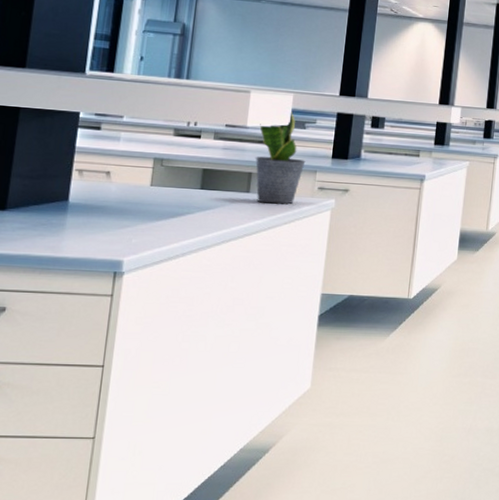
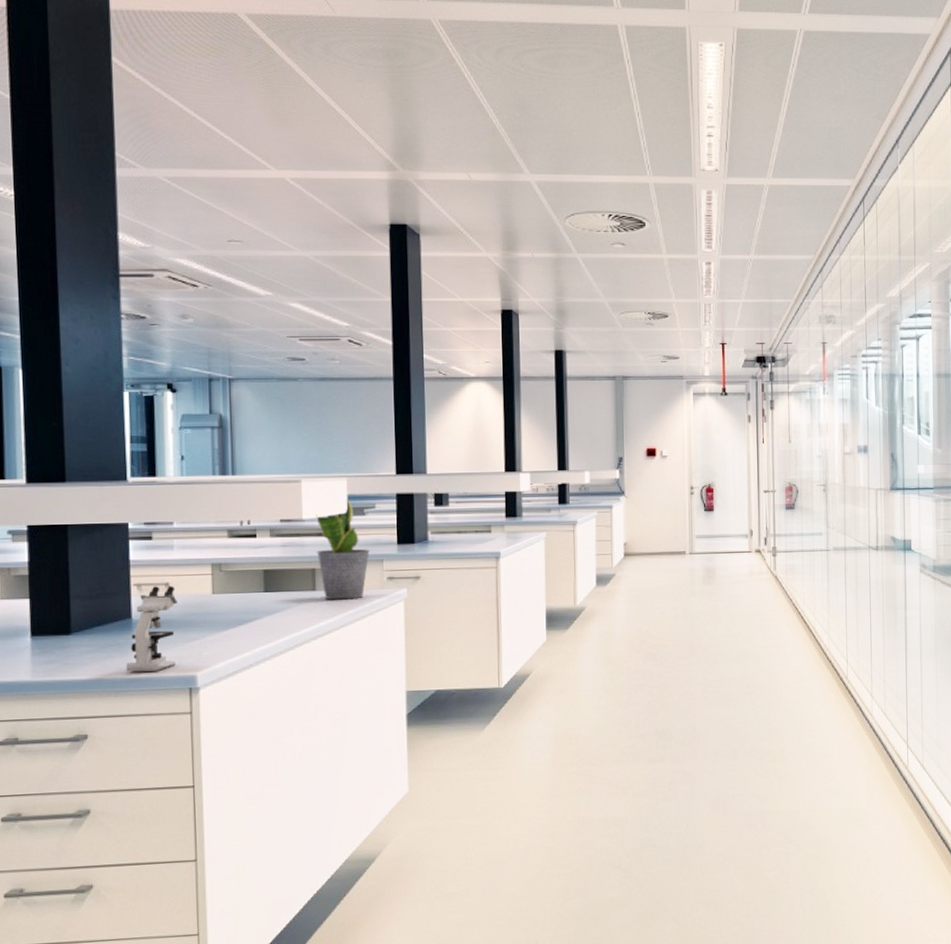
microscope: none [55,173,116,253] -> present [126,585,177,672]

